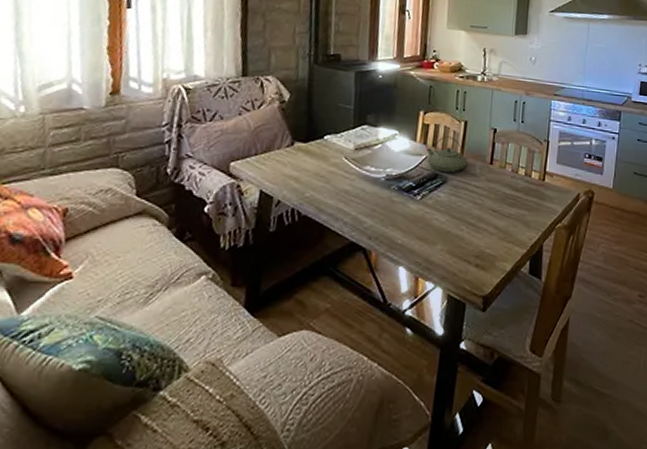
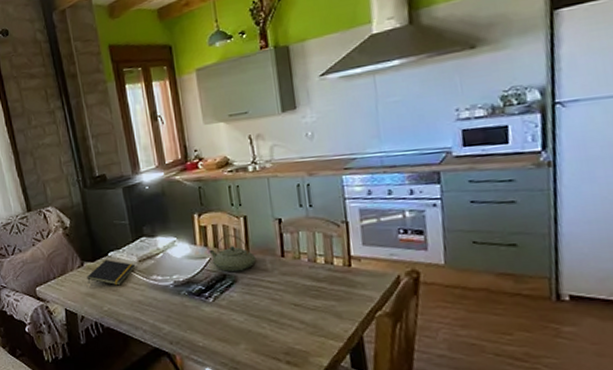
notepad: none [294,143,350,172] -> present [87,260,135,286]

